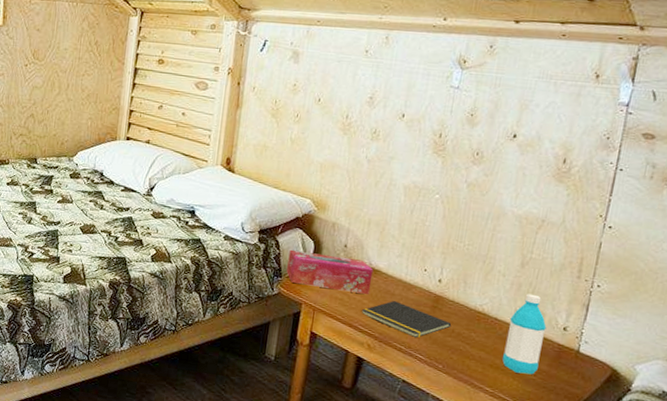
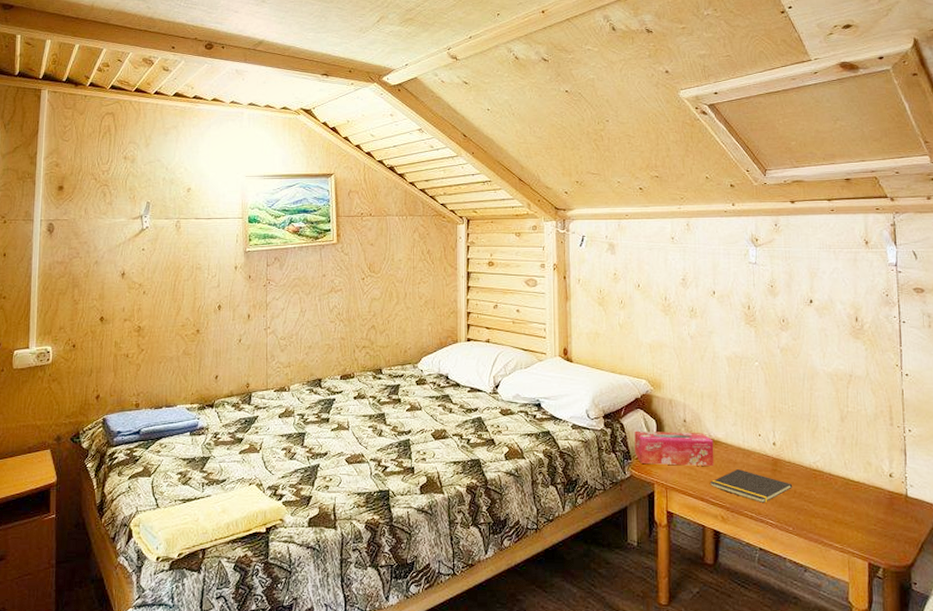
water bottle: present [502,293,547,375] -> none [842,446,876,525]

